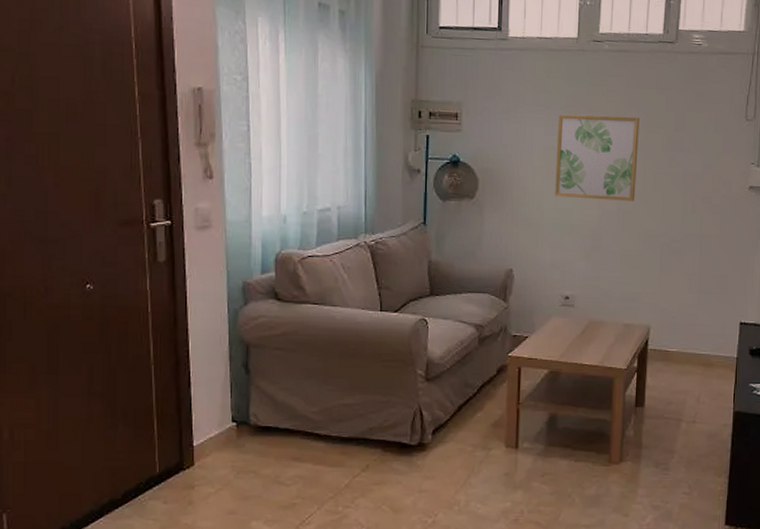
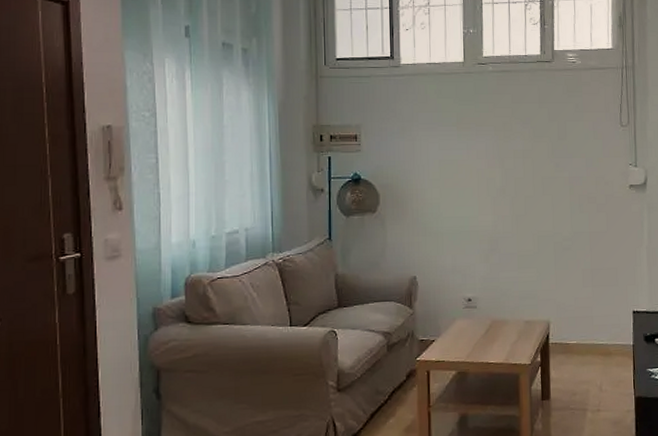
wall art: present [555,114,639,201] -> none [450,129,527,206]

